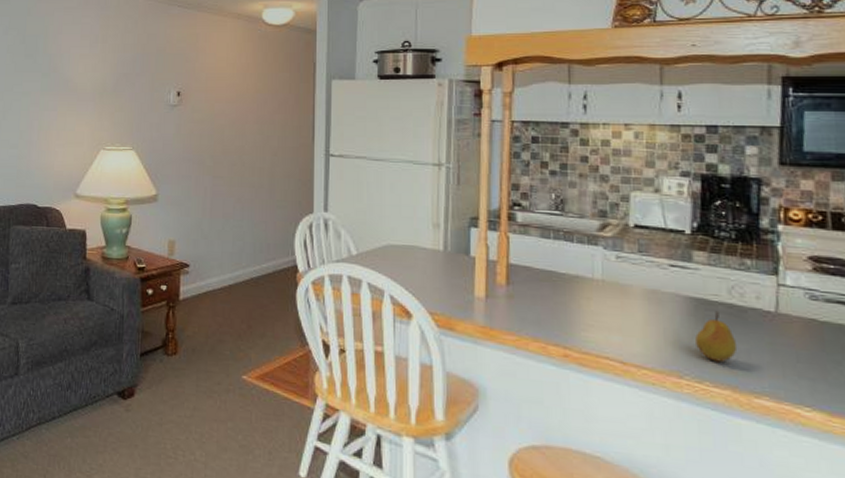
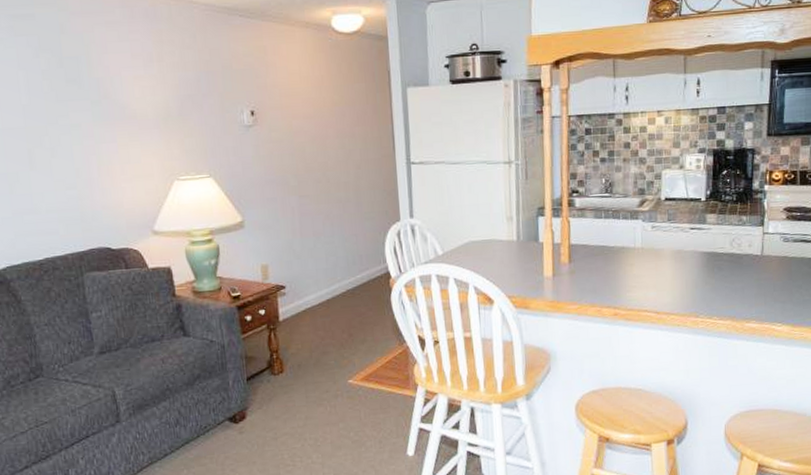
fruit: present [695,310,738,362] -> none [707,260,736,300]

